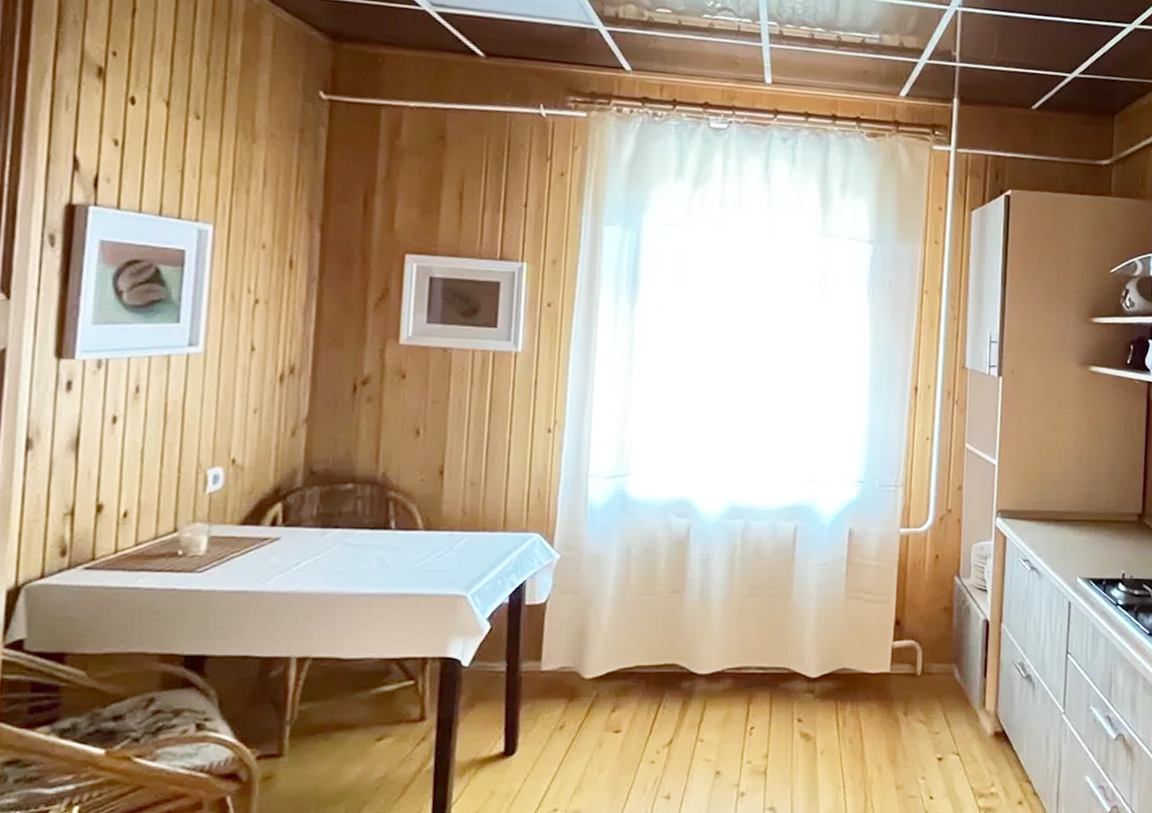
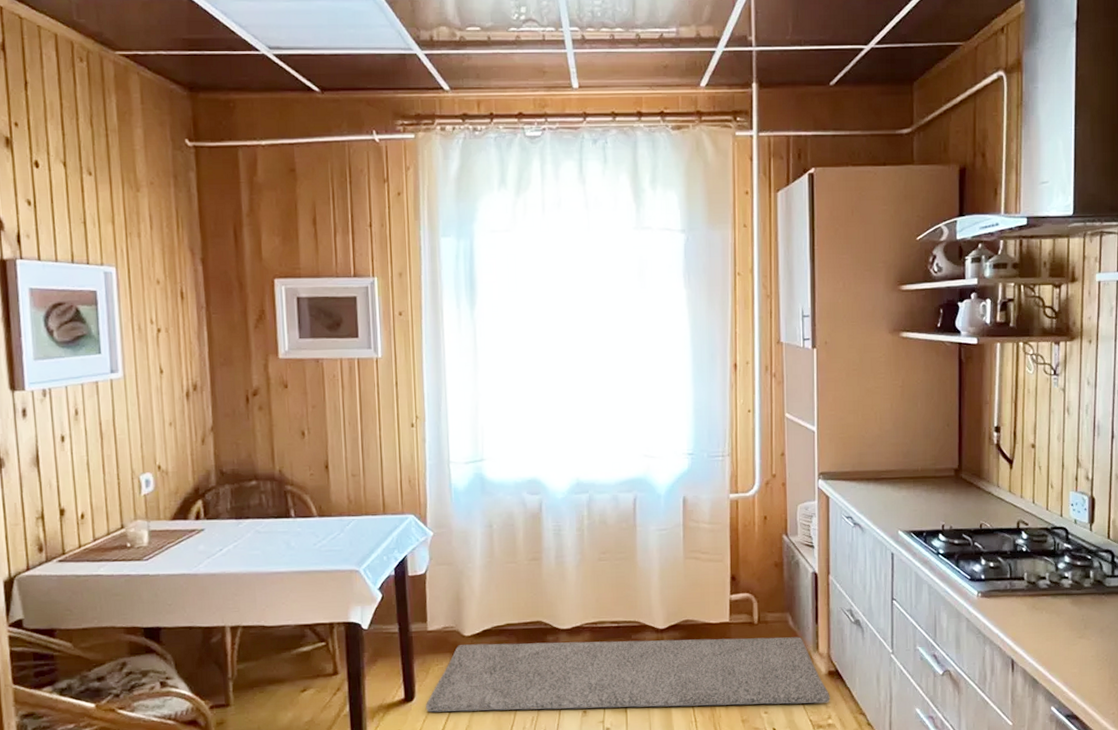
rug: none [529,688,995,770] -> present [426,637,830,712]

